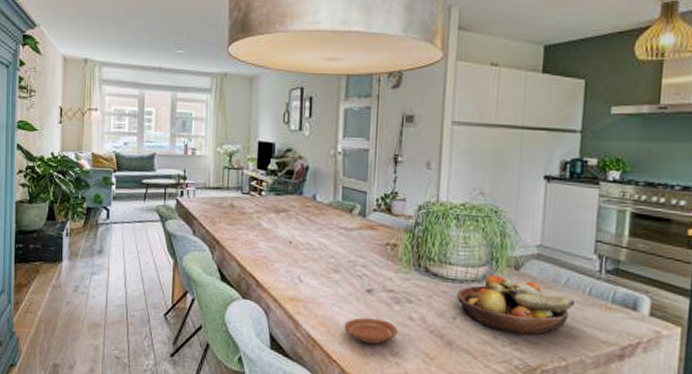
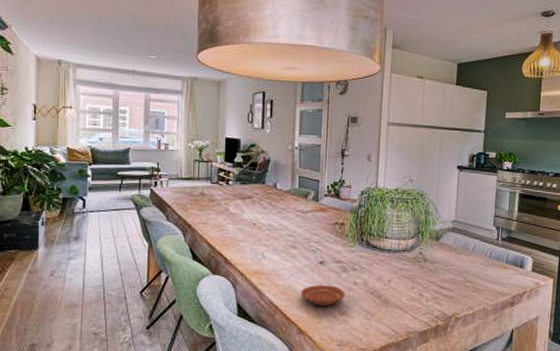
fruit bowl: present [457,274,574,335] -> none [392,245,479,291]

